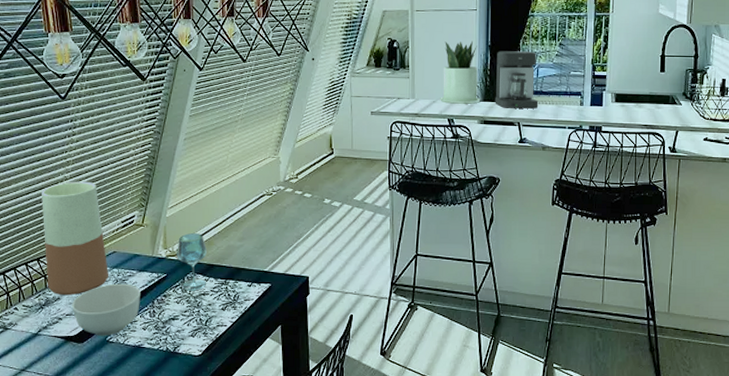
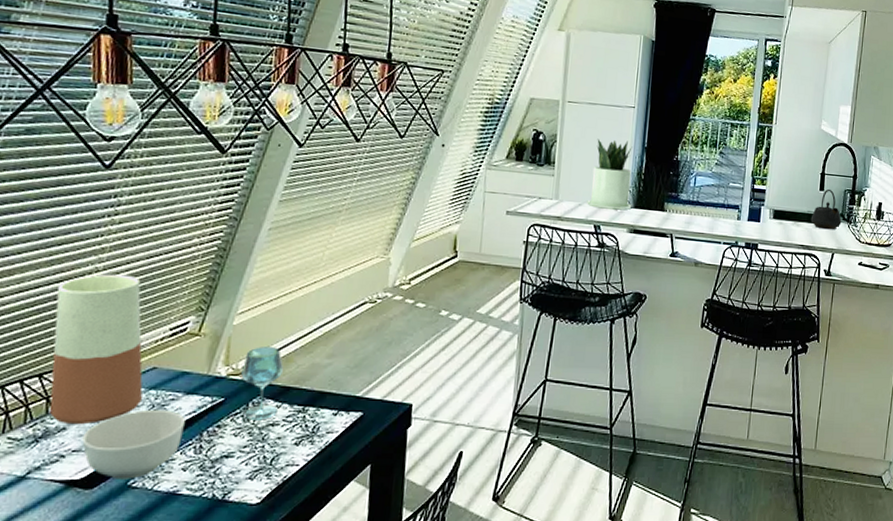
coffee maker: present [495,51,539,109] -> none [647,154,695,220]
kettle: none [652,70,684,108] -> present [810,188,842,229]

